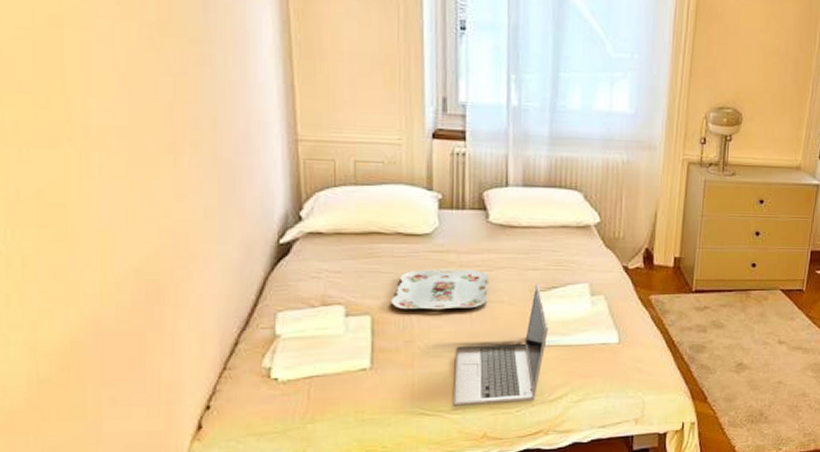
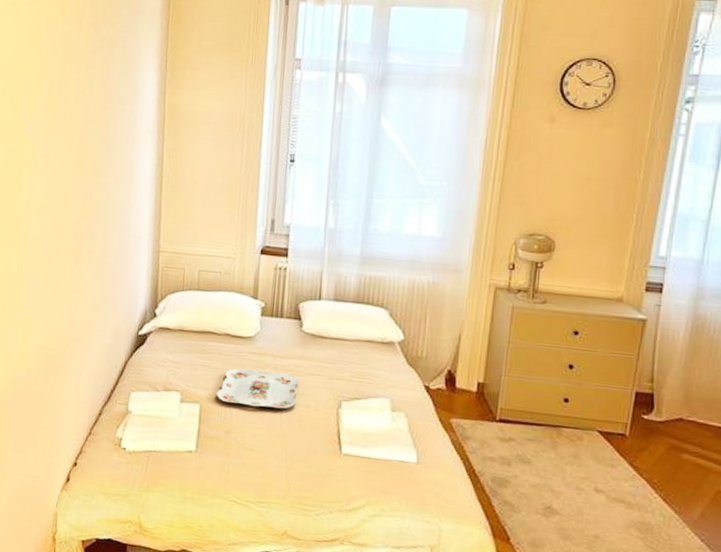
laptop: present [452,283,549,407] -> none [259,392,350,508]

